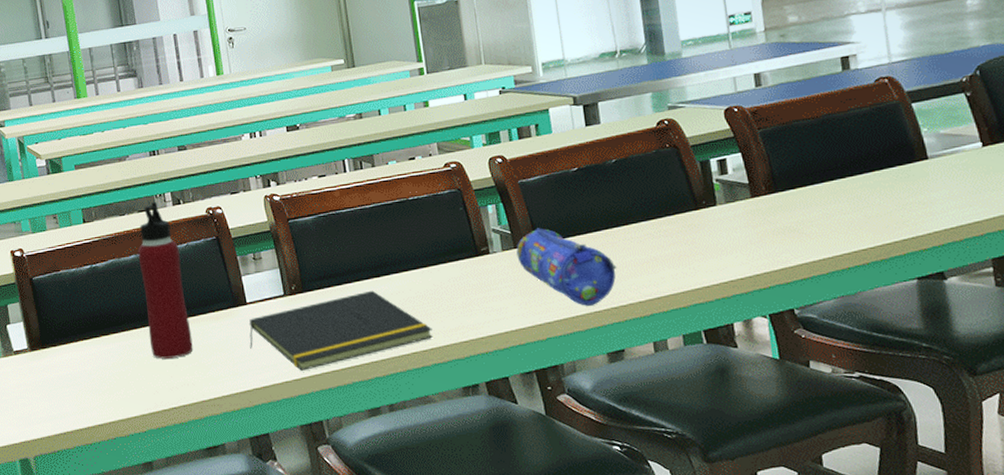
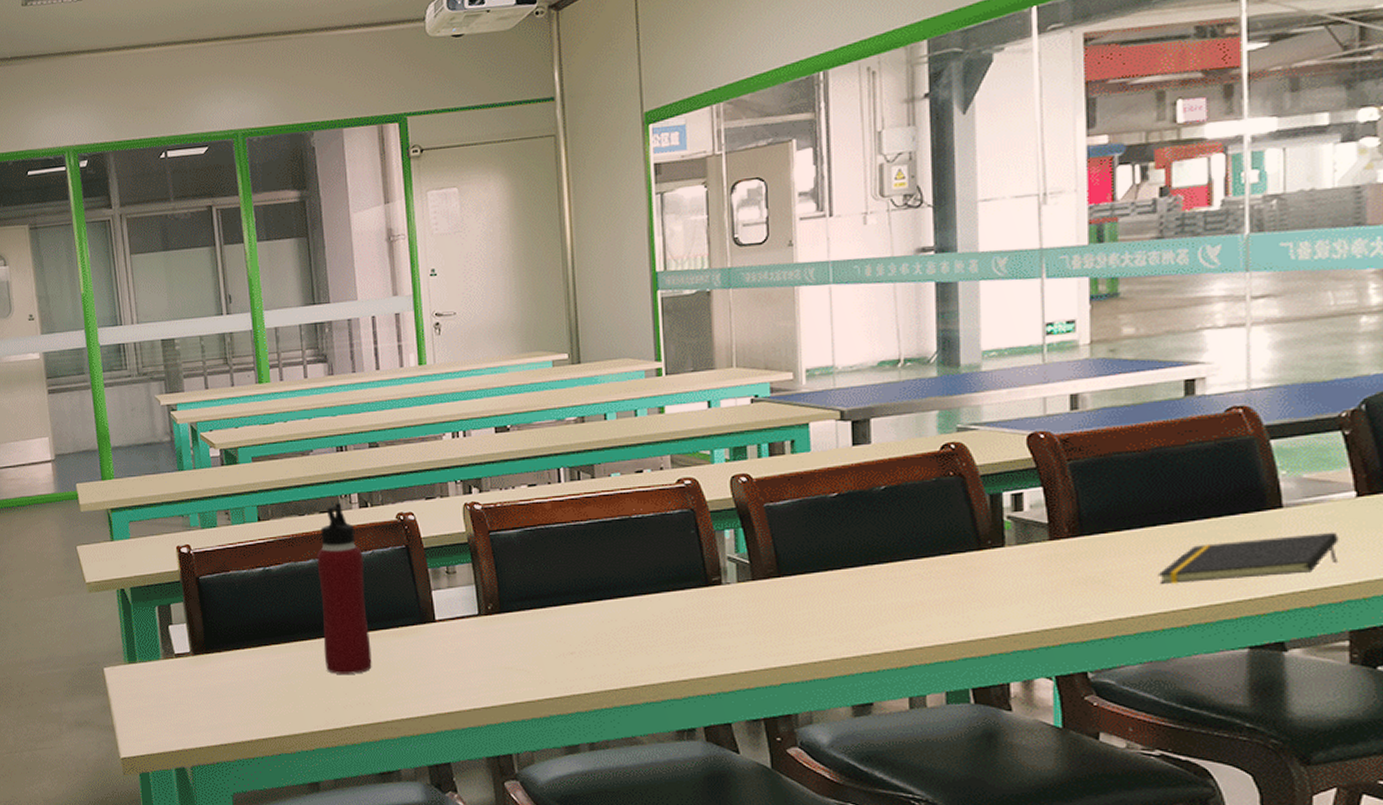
notepad: present [249,290,433,371] -> none [436,616,647,698]
pencil case: present [516,228,617,306] -> none [754,559,874,651]
notepad: none [839,176,975,229] -> present [1157,532,1339,584]

